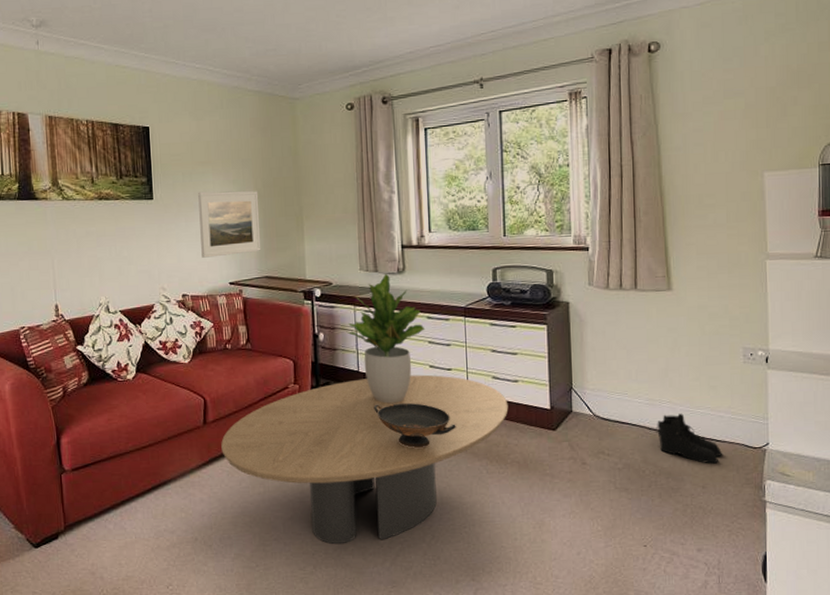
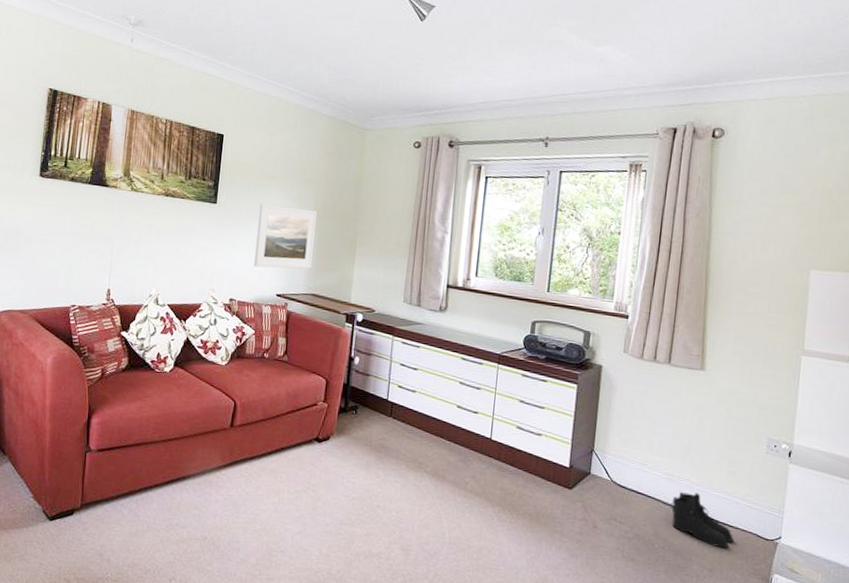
coffee table: present [221,374,509,545] -> none [243,407,529,570]
potted plant: present [346,273,425,404] -> none [381,309,458,437]
decorative bowl: present [373,402,456,448] -> none [396,434,475,485]

